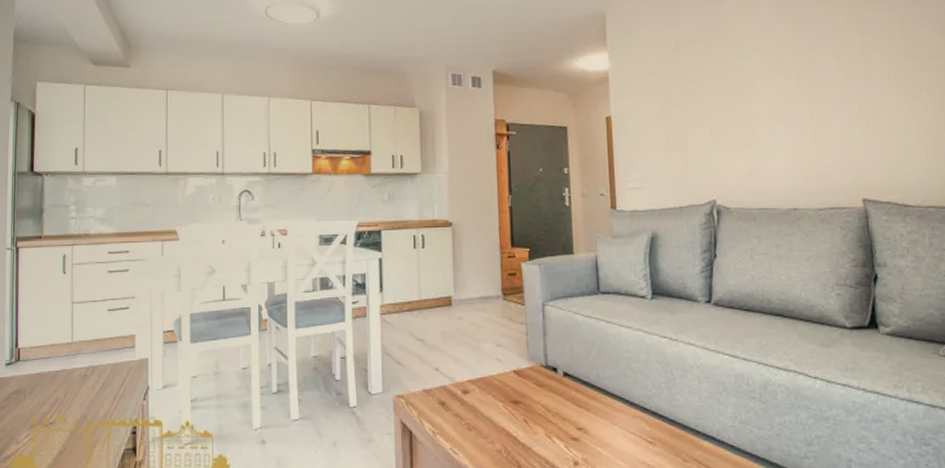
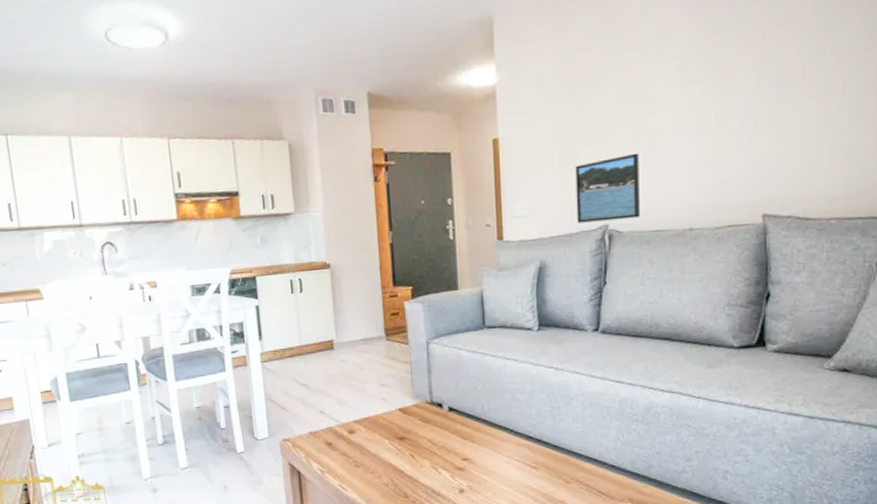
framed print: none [683,136,746,198] -> present [575,153,640,223]

